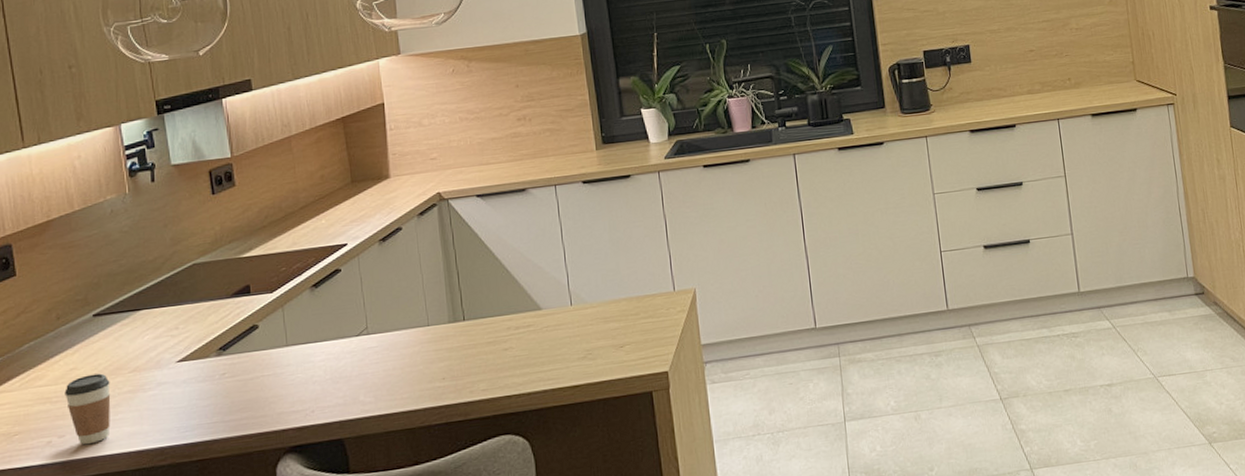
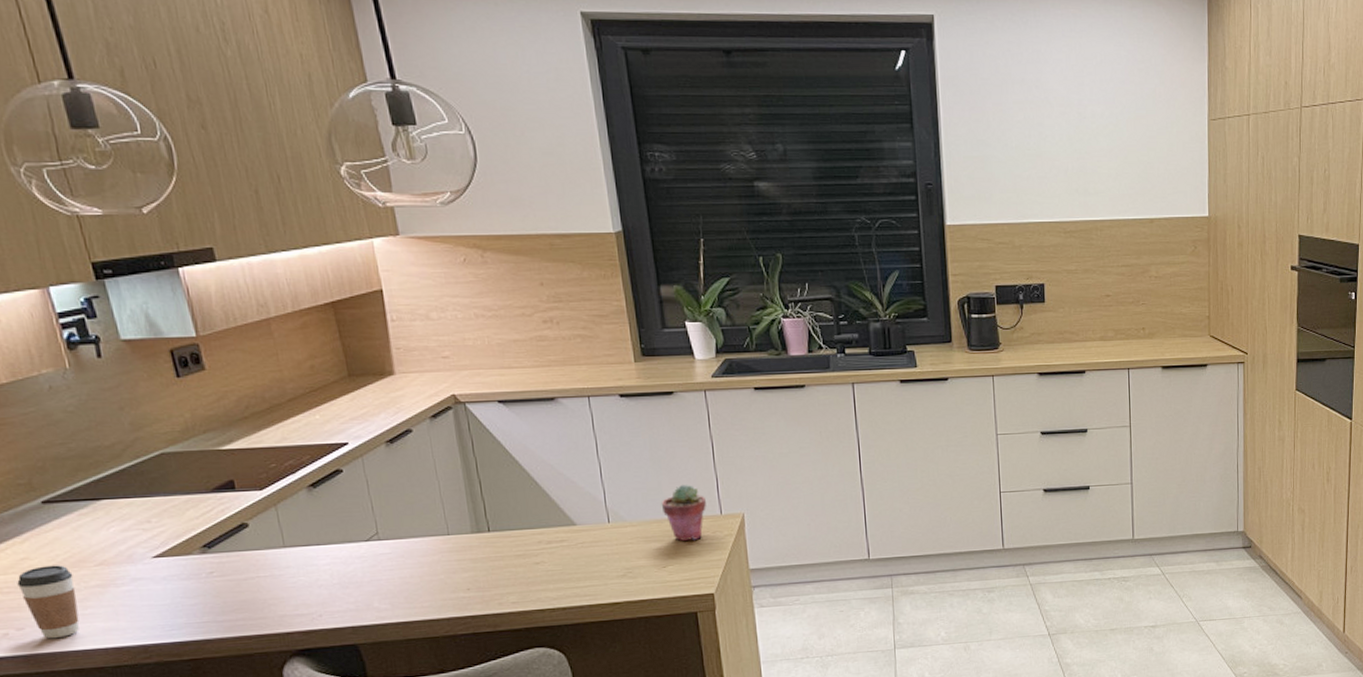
potted succulent: none [619,263,660,320] -> present [661,485,706,541]

